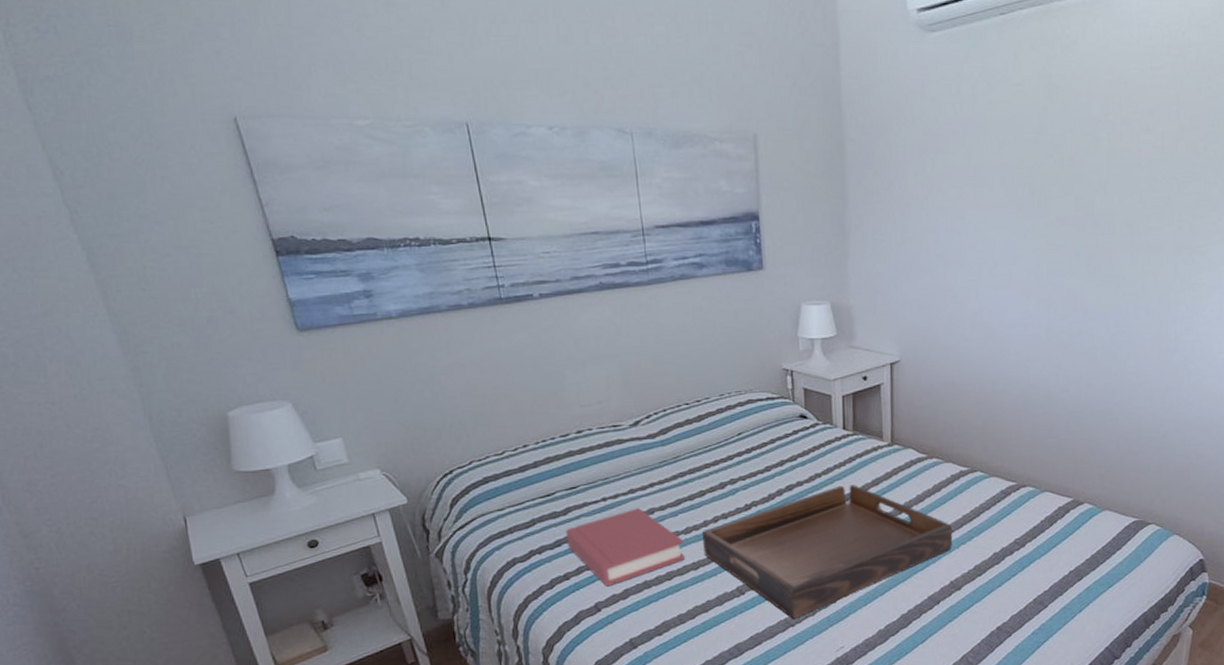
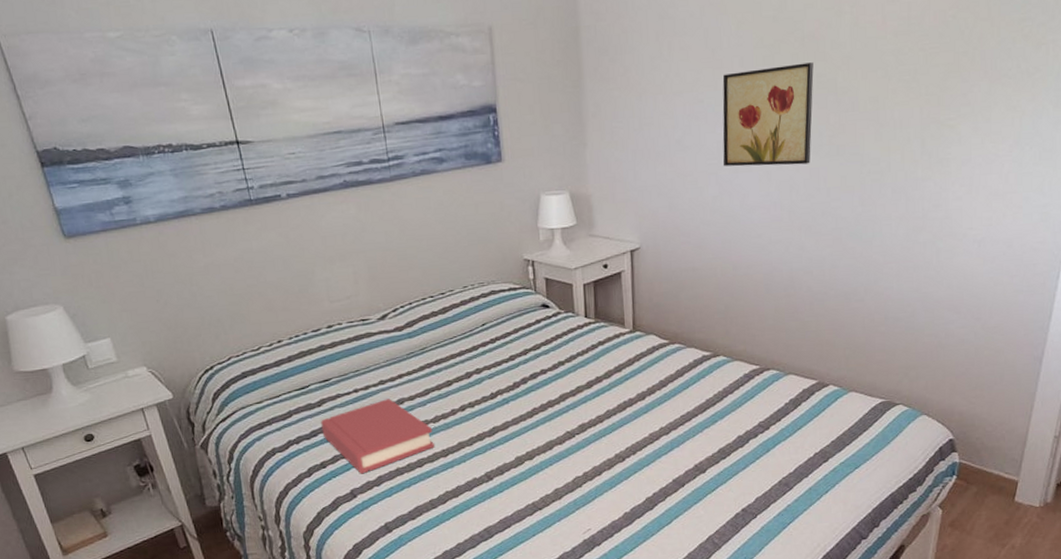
serving tray: present [701,485,953,619] -> none [449,371,697,503]
wall art: none [983,185,1072,284] -> present [722,62,814,167]

